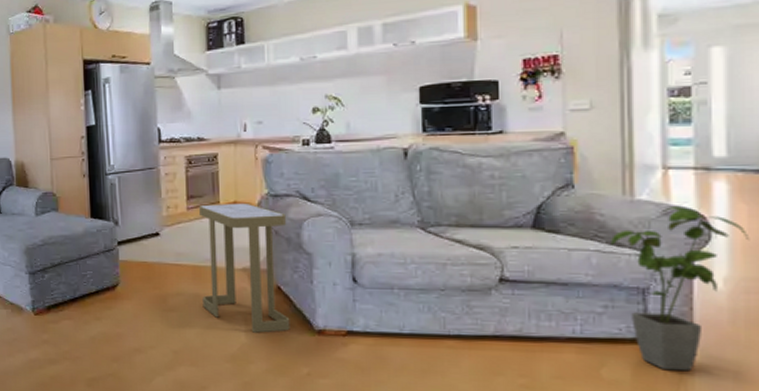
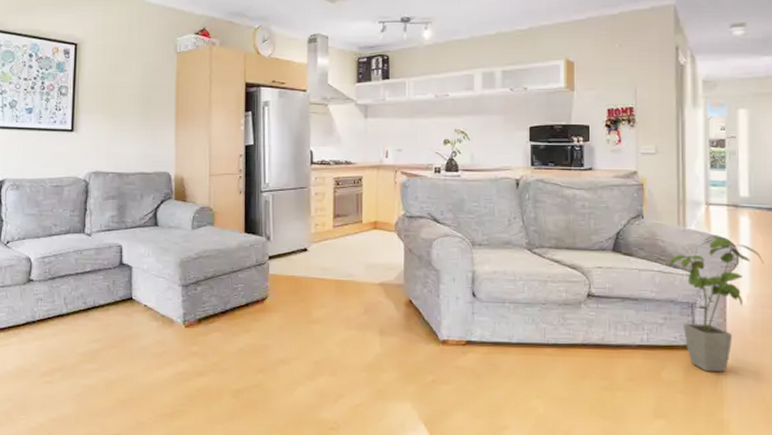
side table: present [199,202,290,333] -> none [343,222,419,343]

